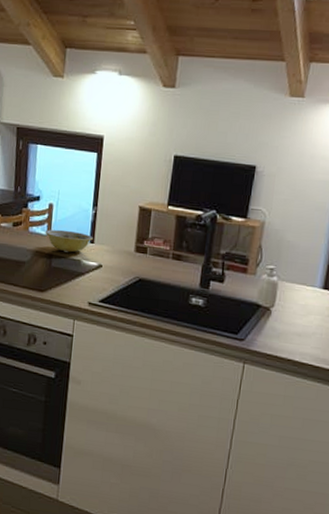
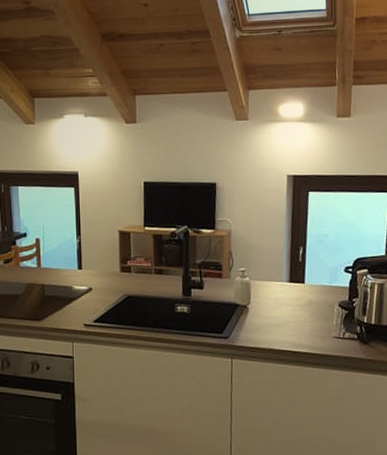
ceramic bowl: present [45,229,93,253] -> none [35,260,80,281]

